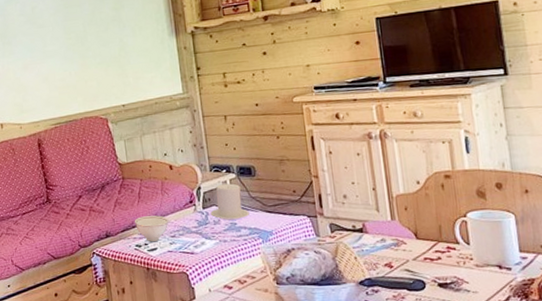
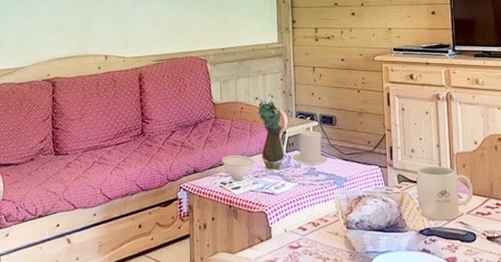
vase: none [167,154,202,228] -> present [257,98,285,170]
mug: none [351,210,420,270] -> present [416,165,474,221]

